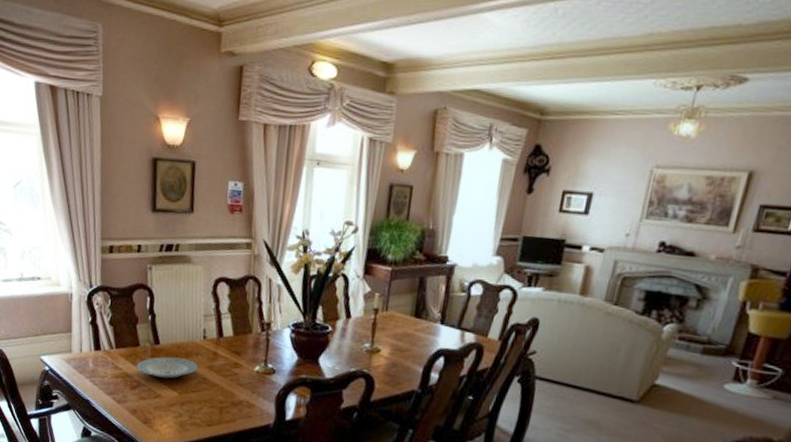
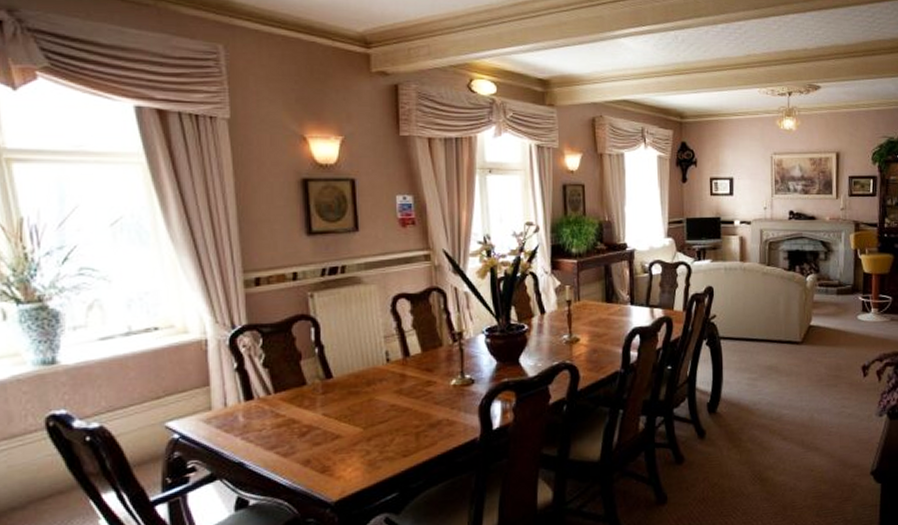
plate: present [136,357,199,379] -> none [304,388,384,416]

